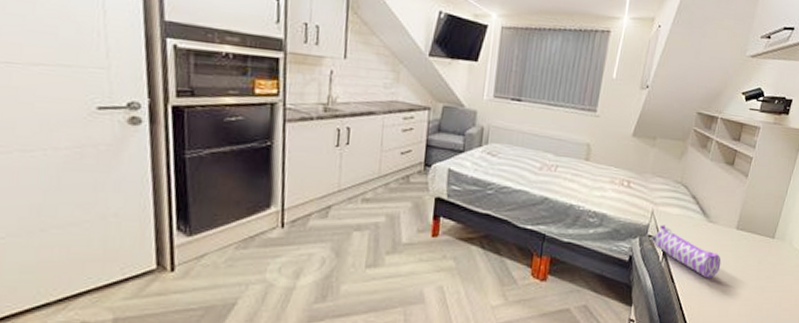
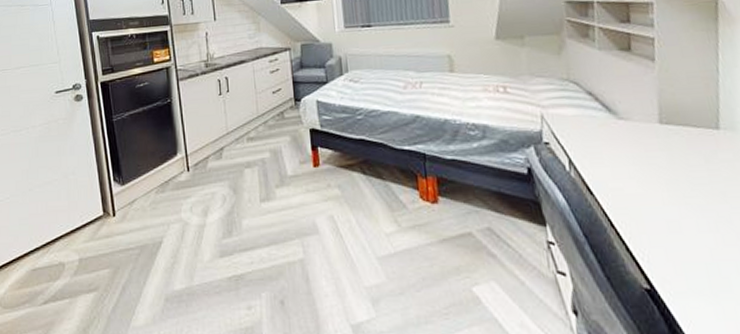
pencil case: present [651,225,721,278] -> none [548,129,652,187]

